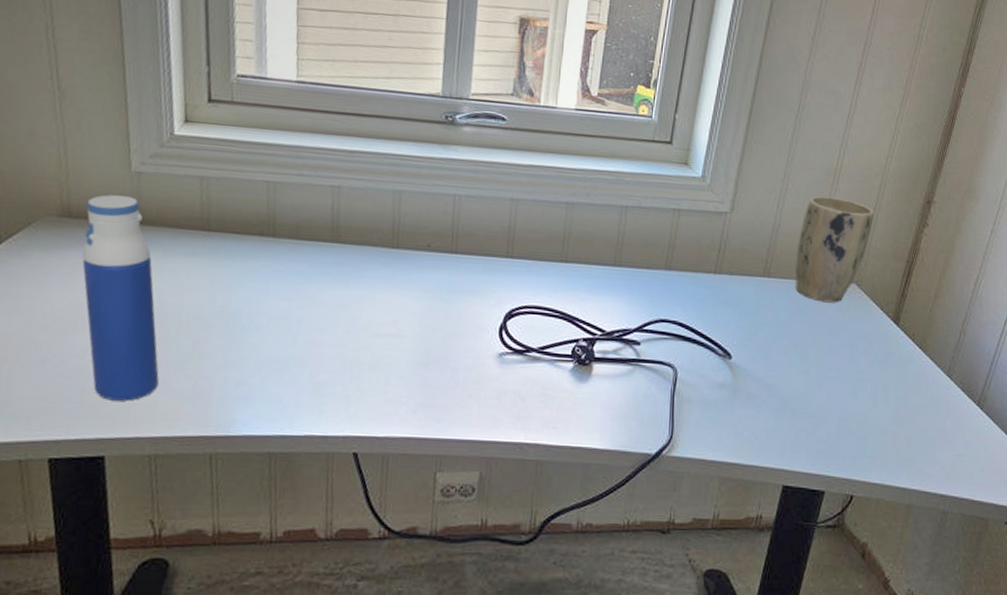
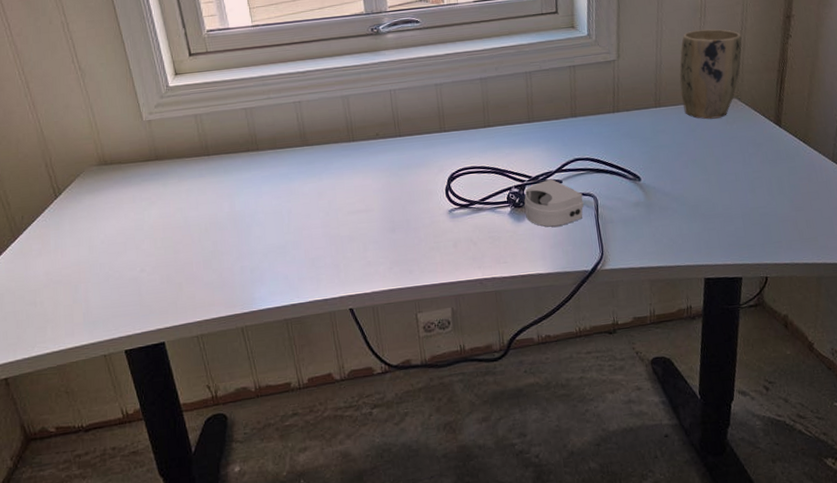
water bottle: present [82,195,159,401] -> none [116,140,193,299]
computer mouse: none [590,337,661,396] -> present [524,178,584,227]

